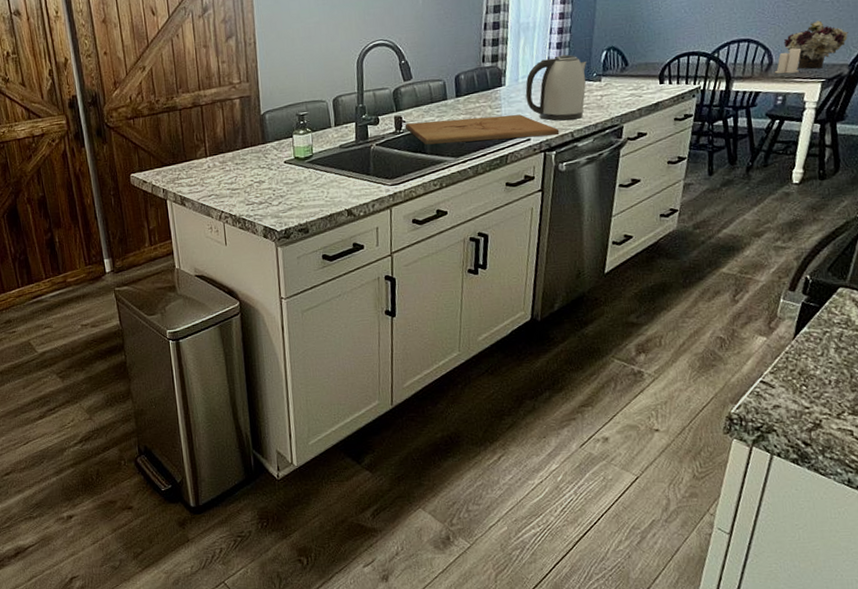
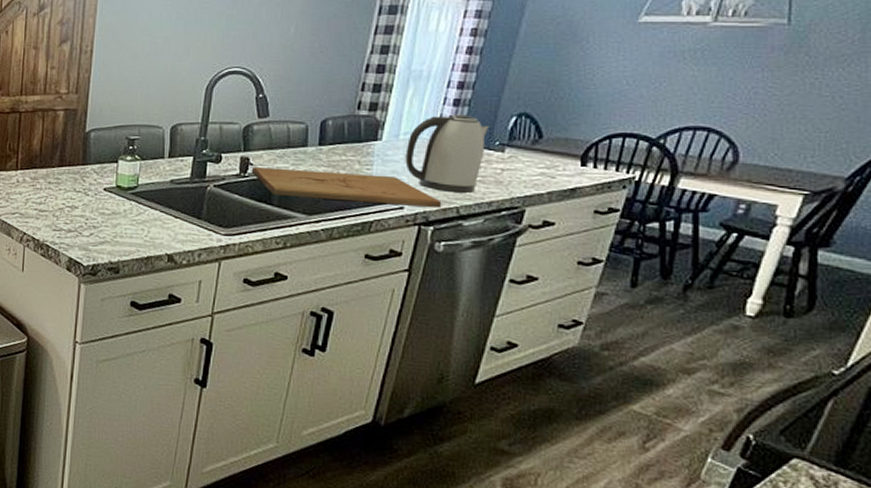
candle: present [775,47,802,74] -> none [740,146,781,178]
flower arrangement: present [783,20,849,70] -> none [757,118,851,178]

